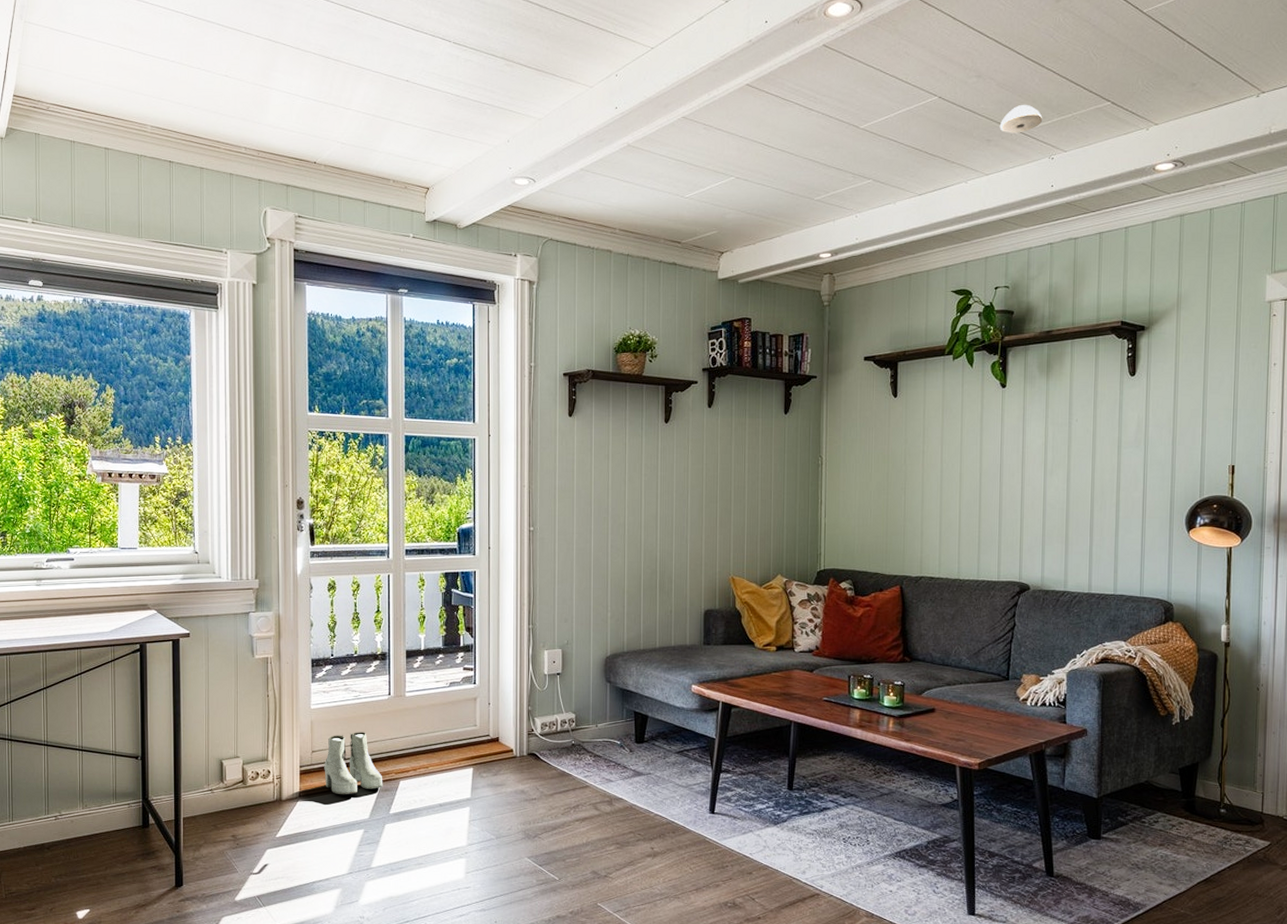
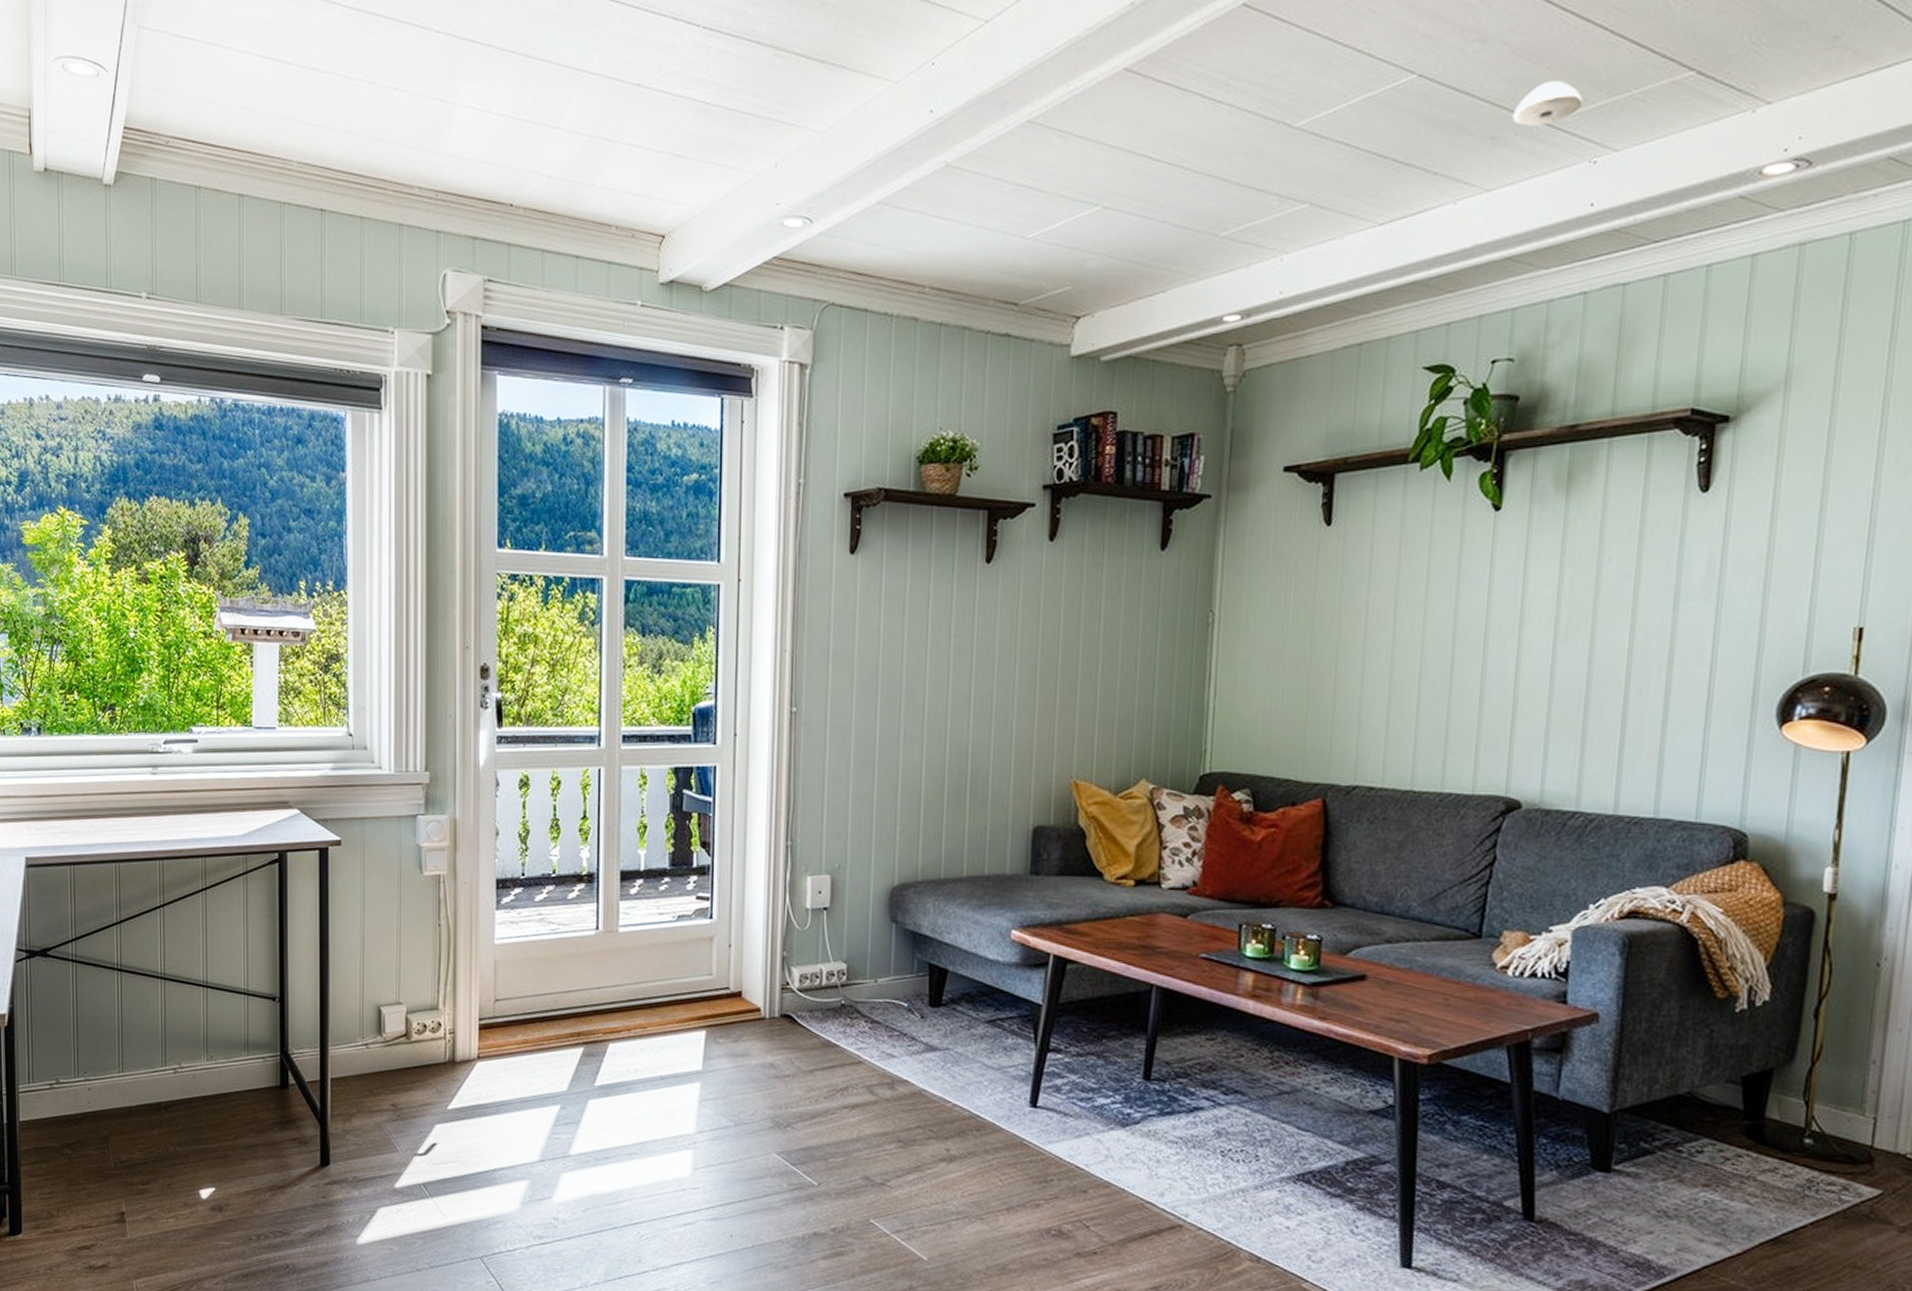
boots: present [324,732,383,795] -> none [510,977,587,1059]

